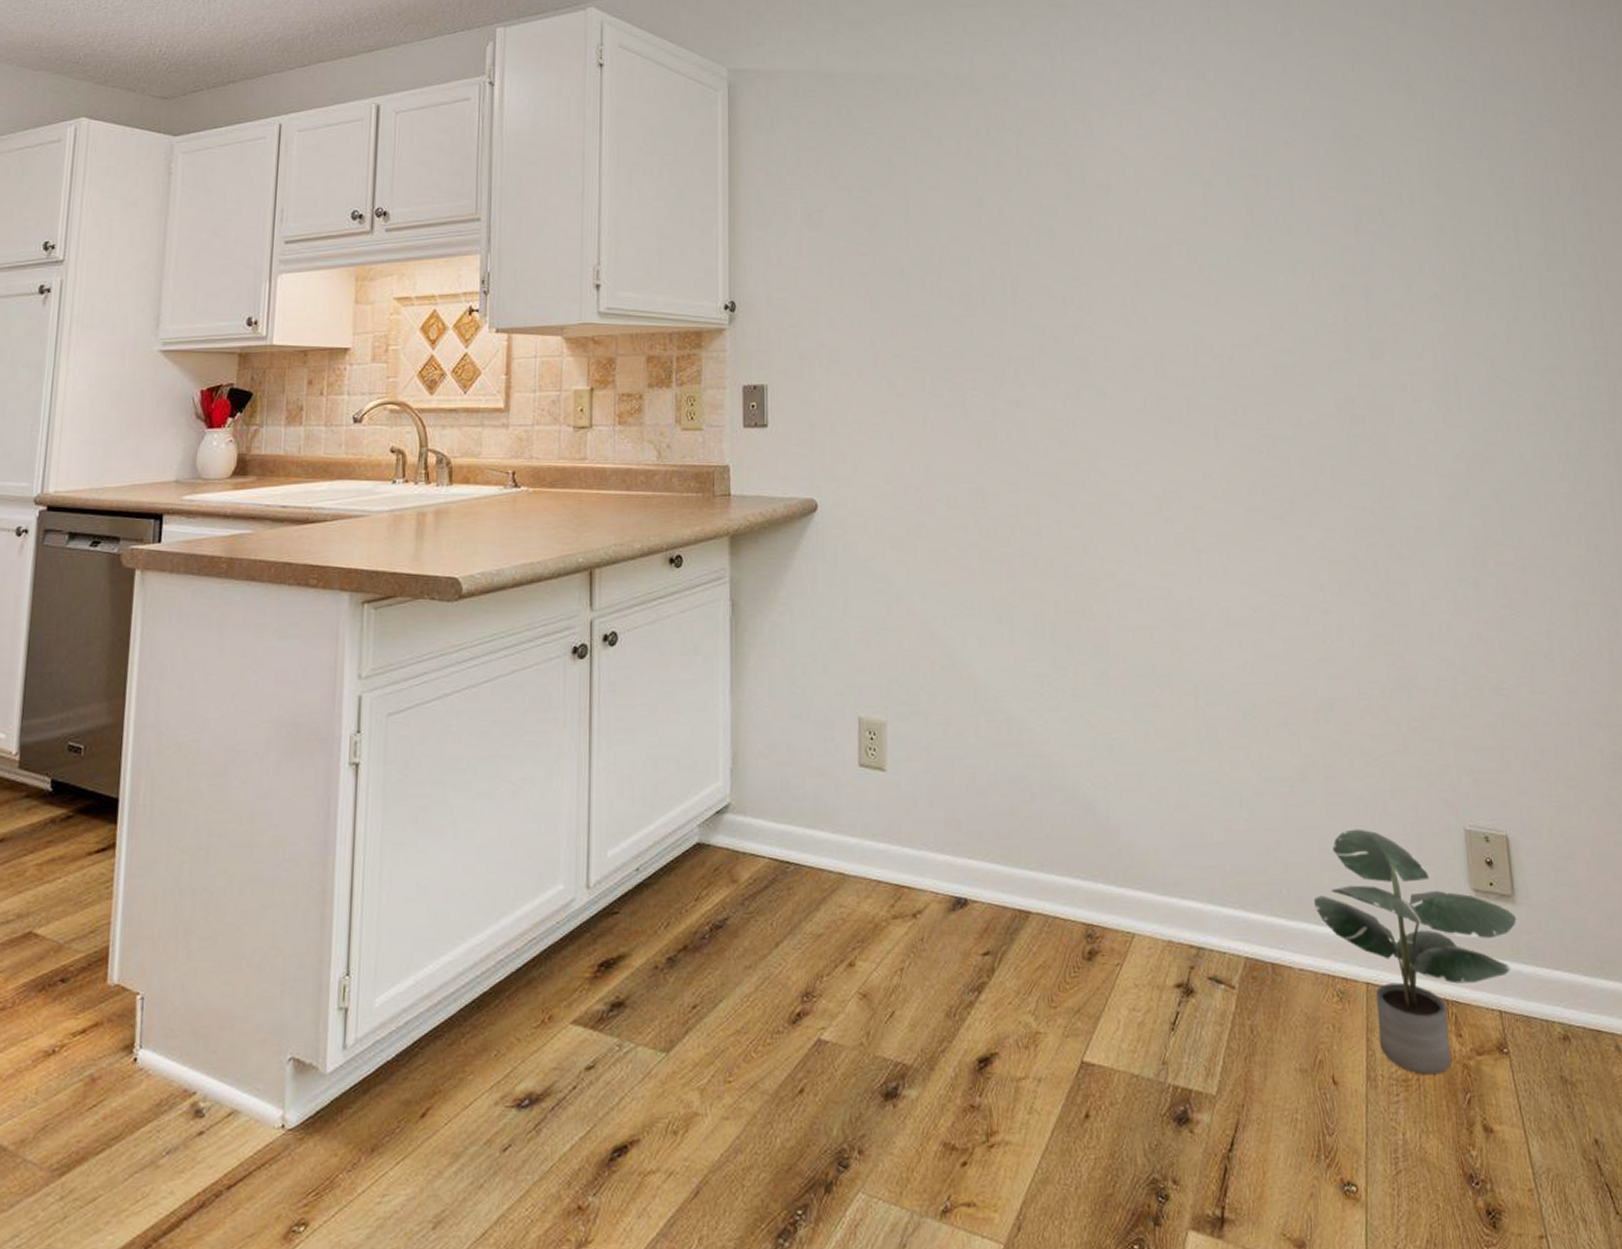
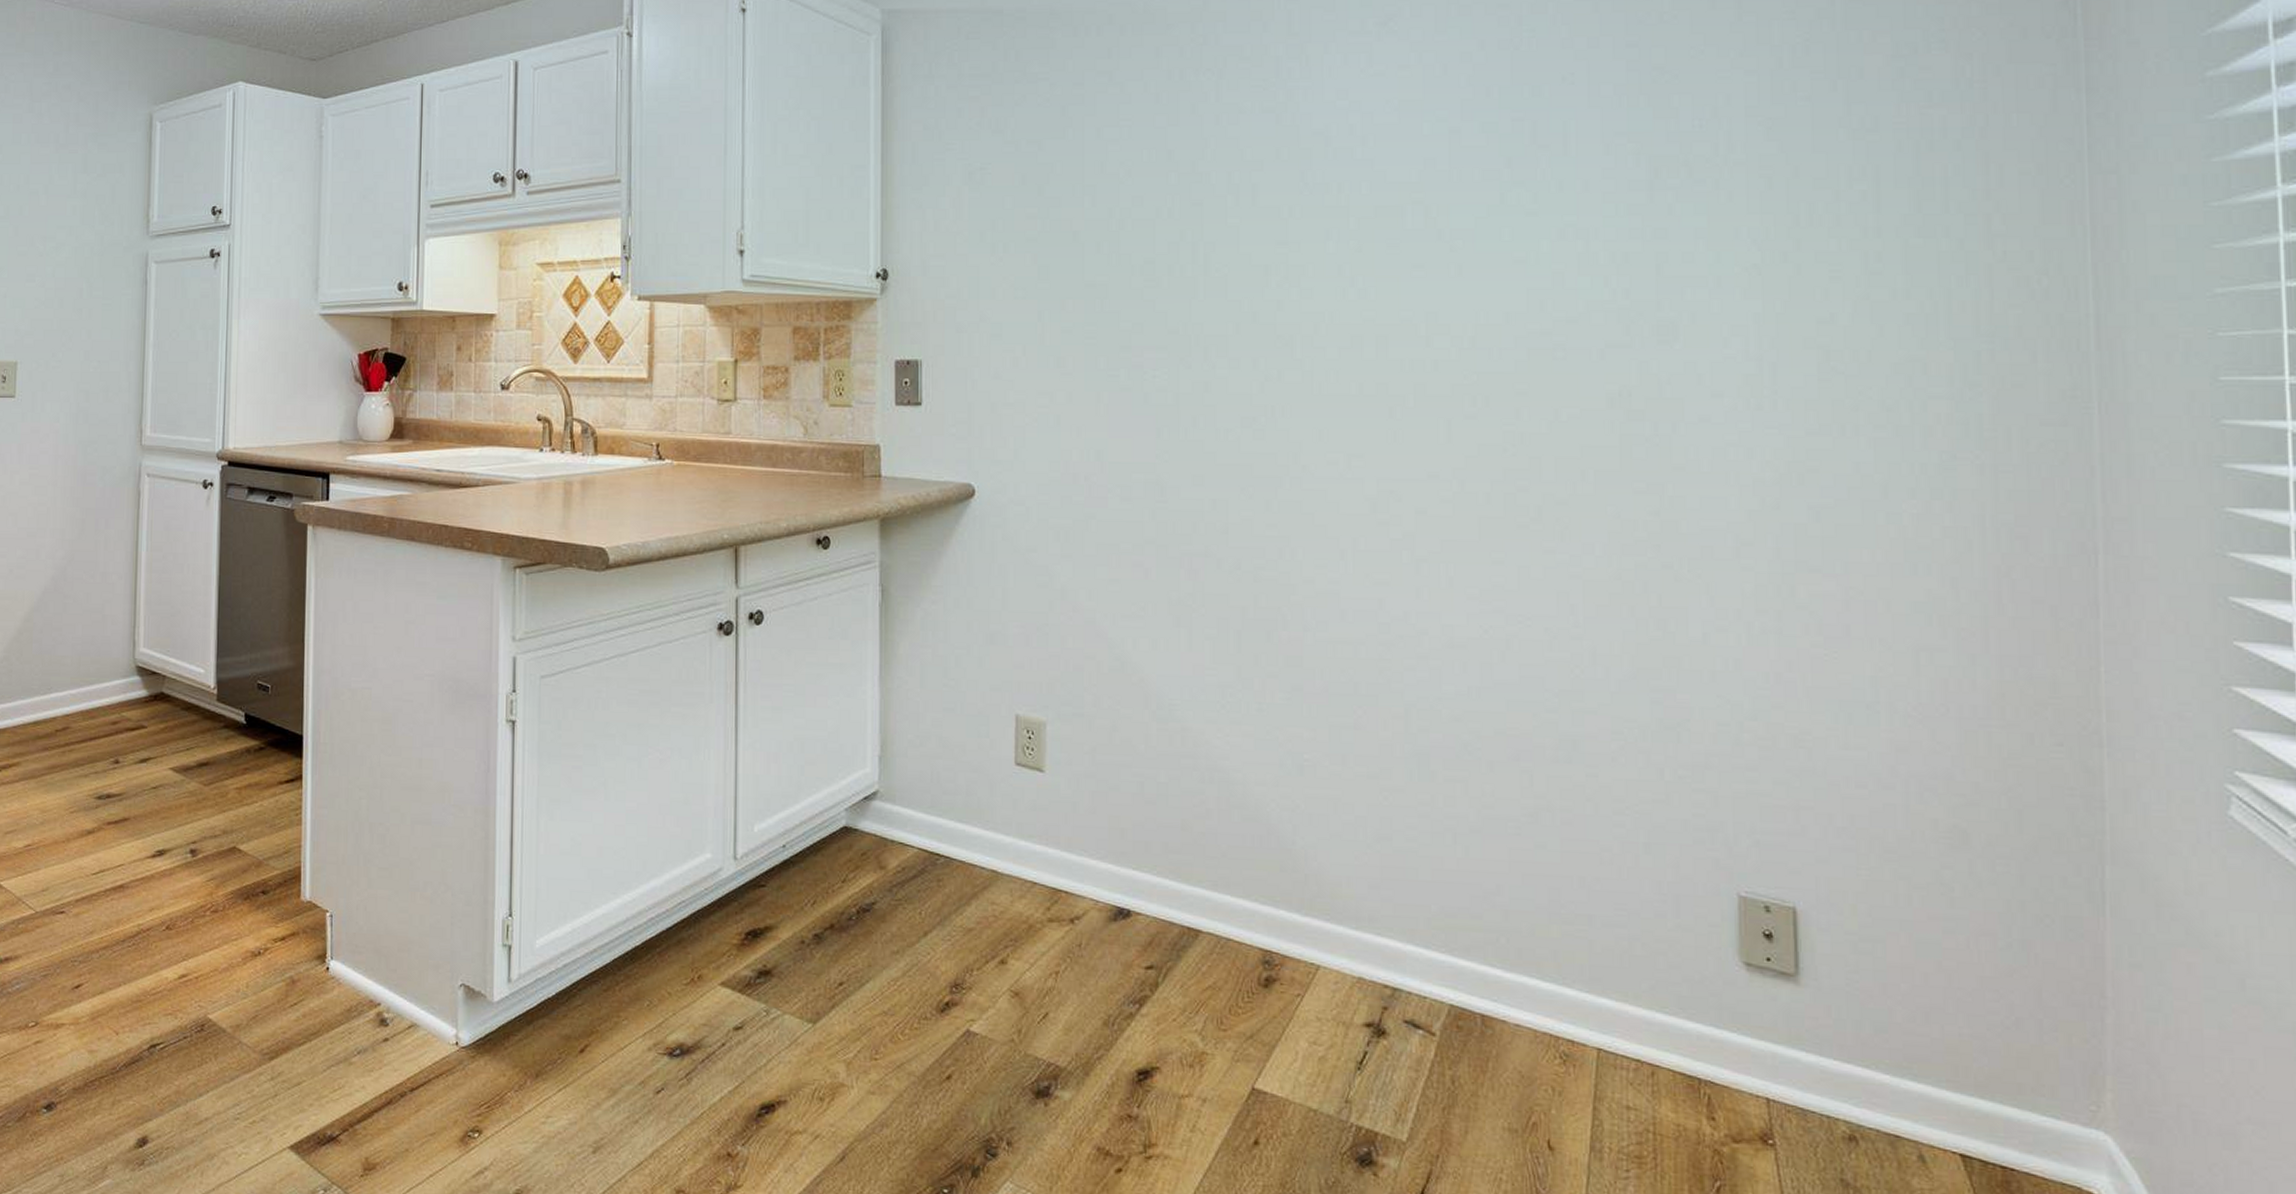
potted plant: present [1313,829,1517,1075] -> none [1537,881,1799,1156]

